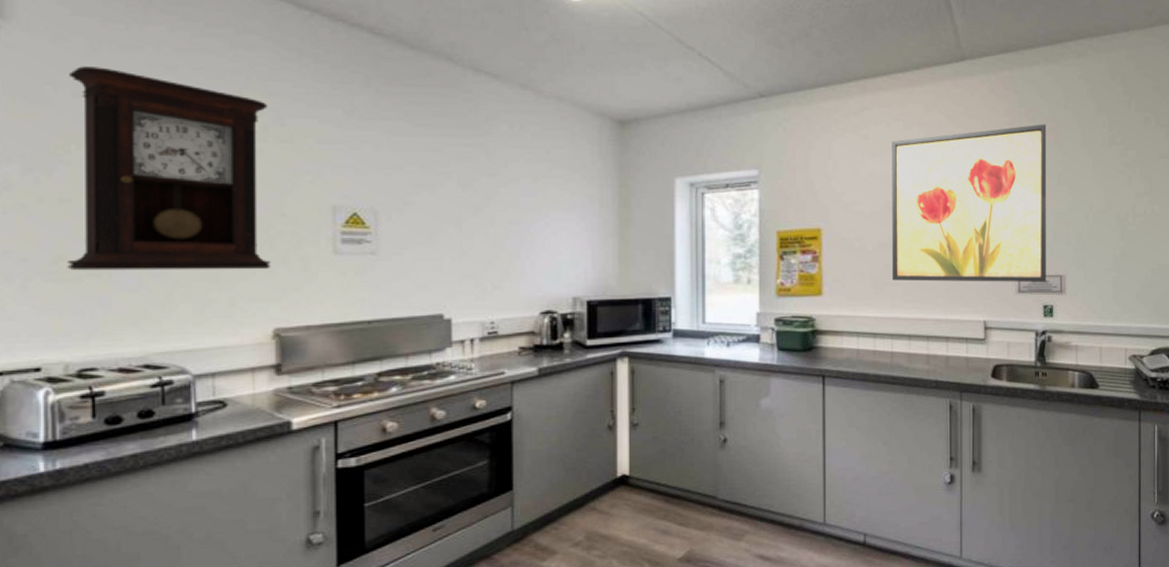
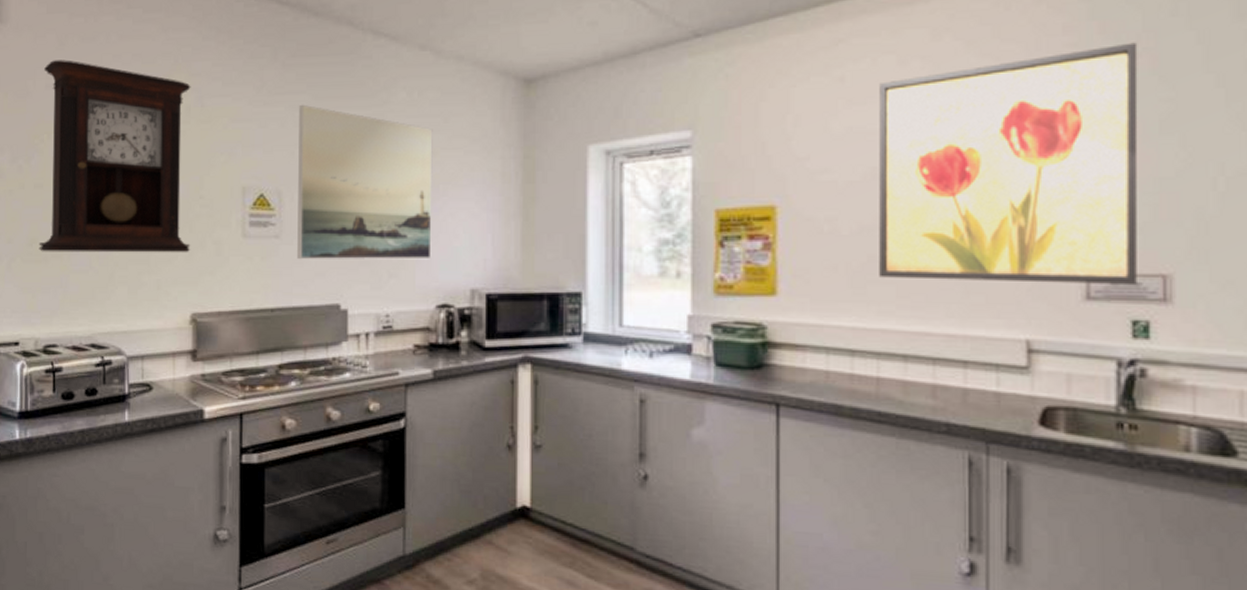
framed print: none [396,130,535,275] -> present [297,104,433,260]

